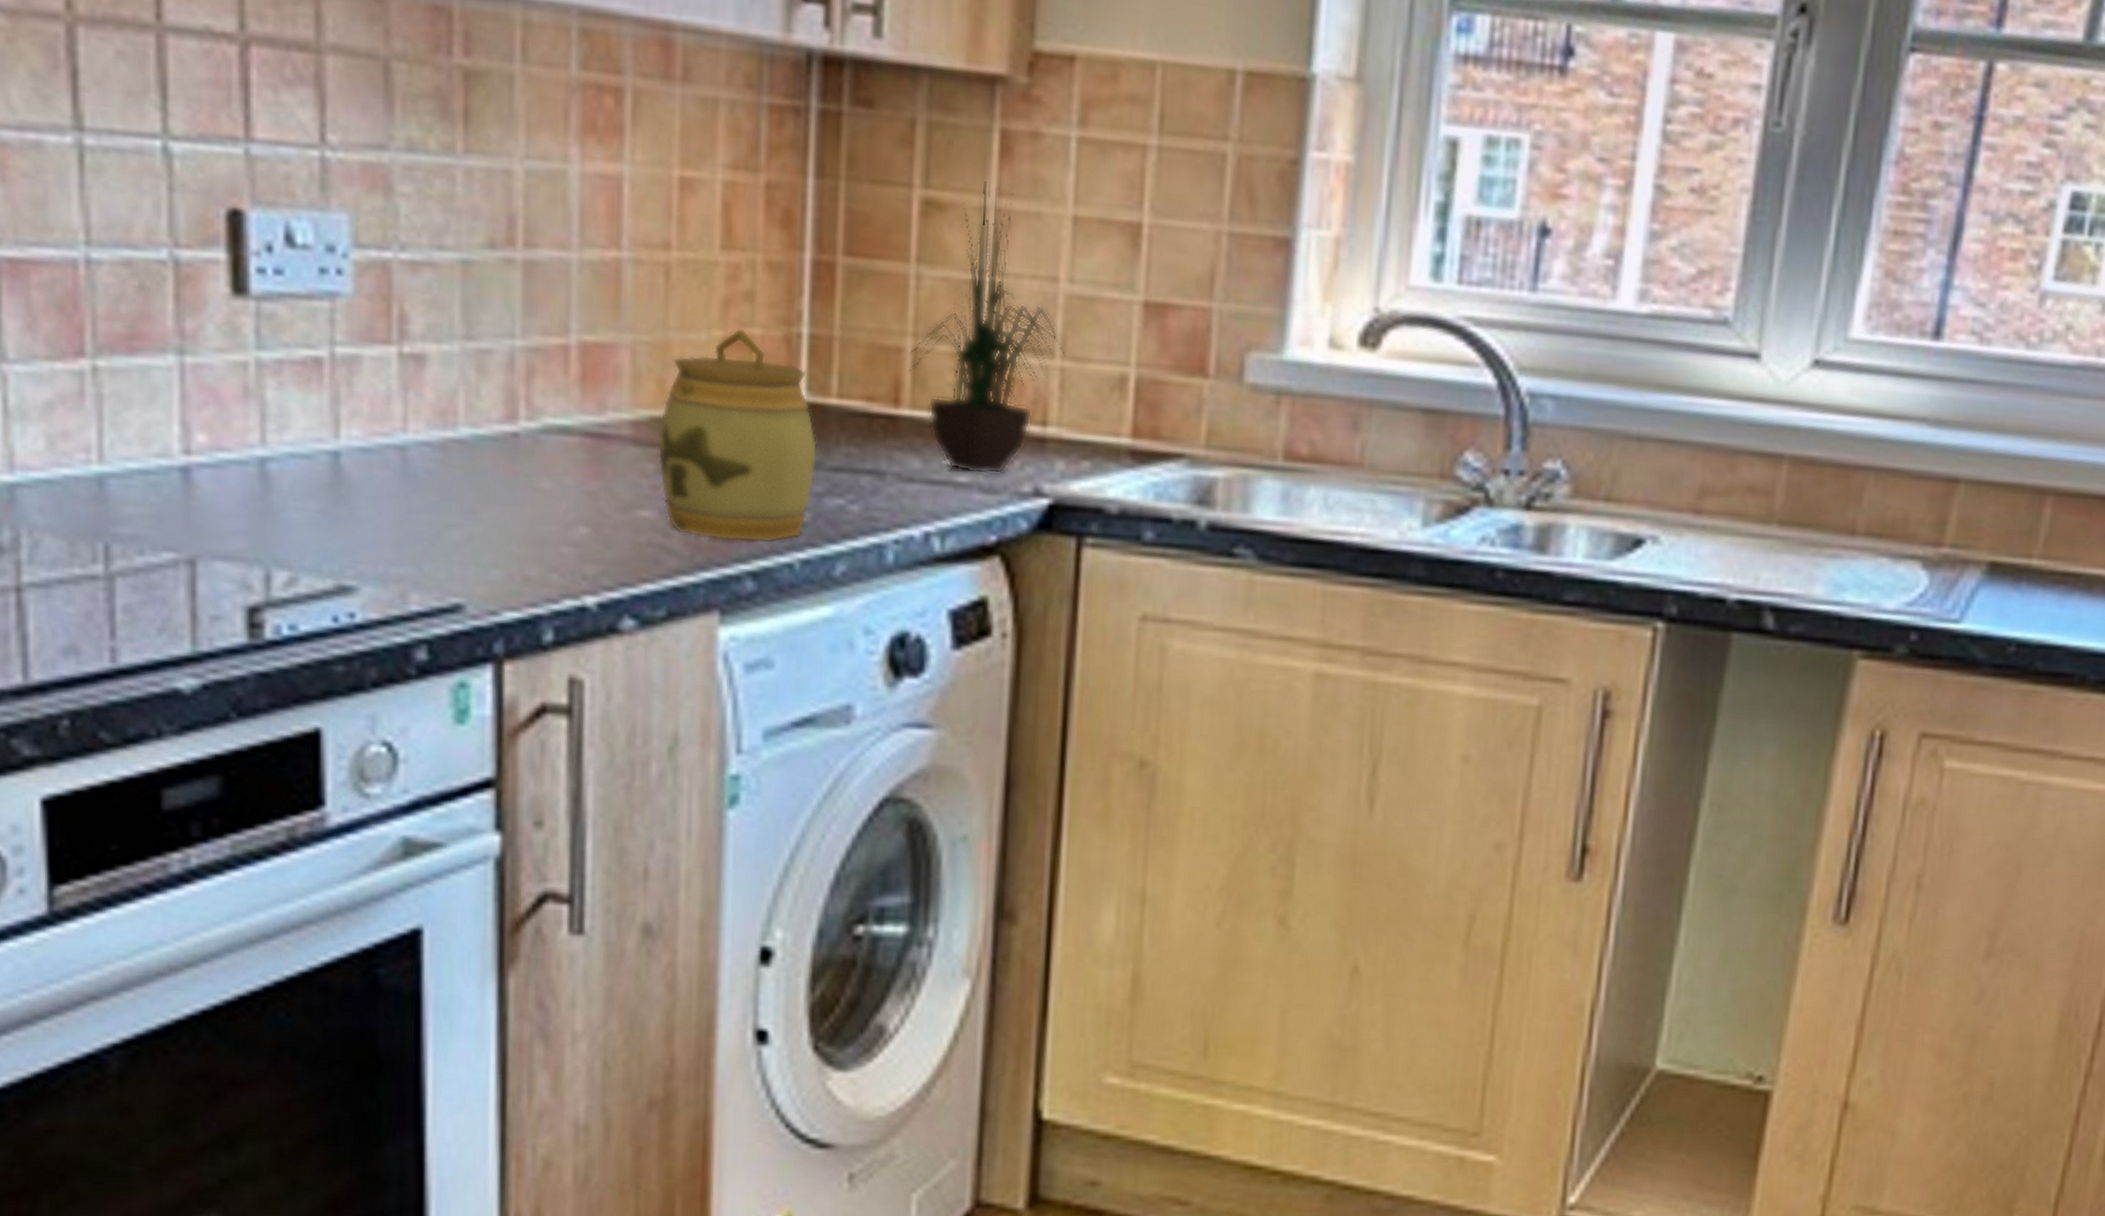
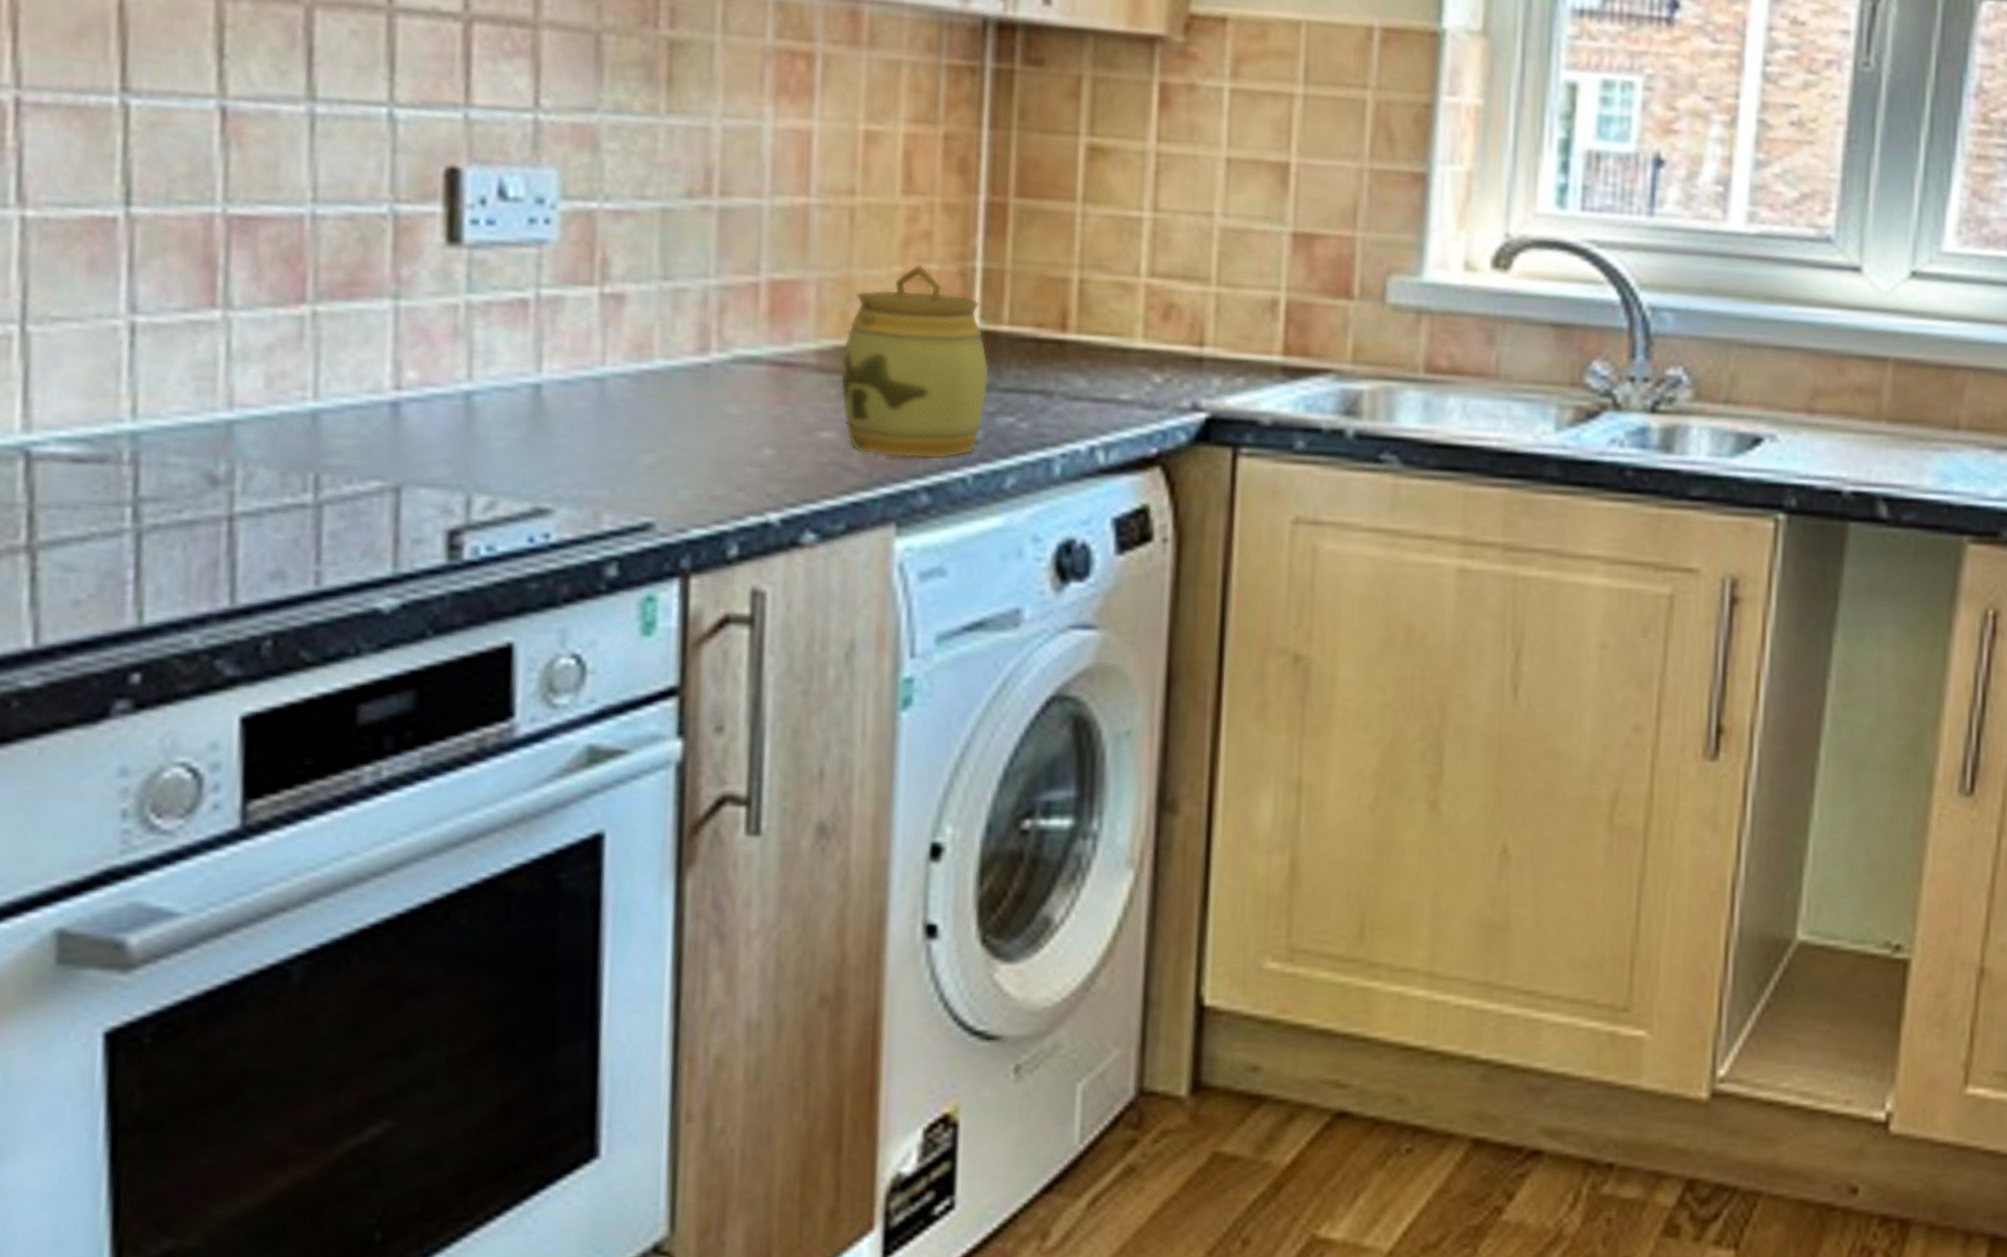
potted plant: present [904,181,1066,475] -> none [1071,129,1221,393]

